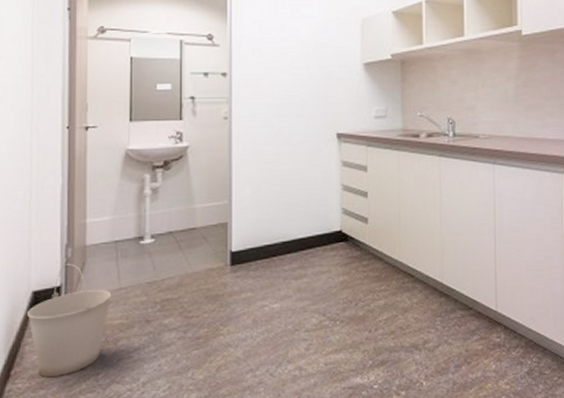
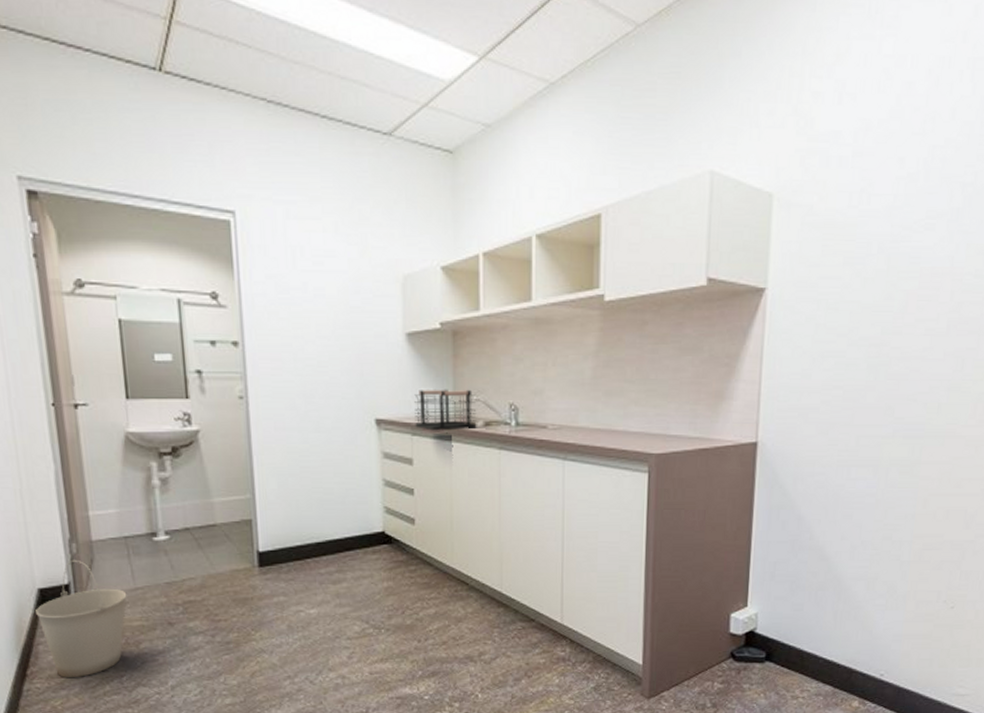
dish rack: none [369,107,421,142] -> present [414,389,477,431]

